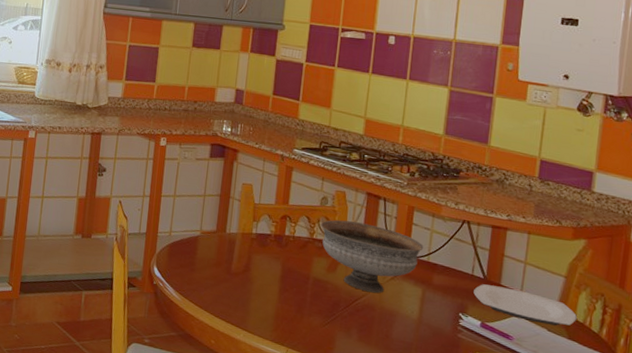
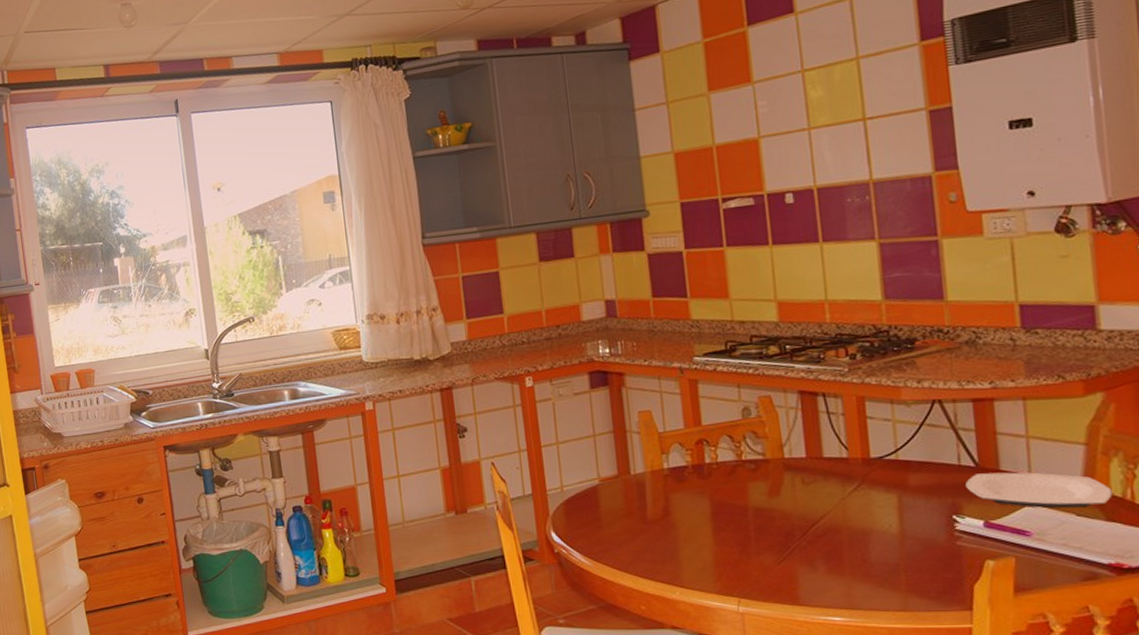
bowl: present [321,219,424,293] -> none [748,429,888,512]

